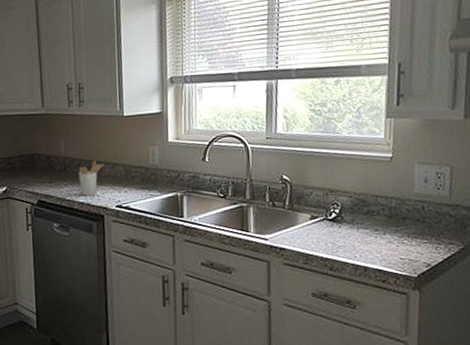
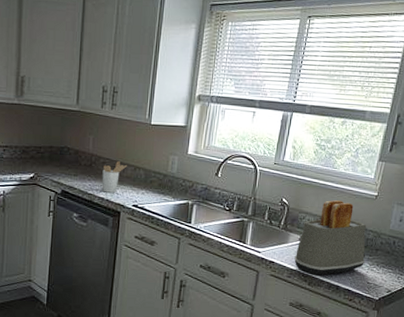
toaster: none [308,168,393,258] -> present [294,200,366,276]

